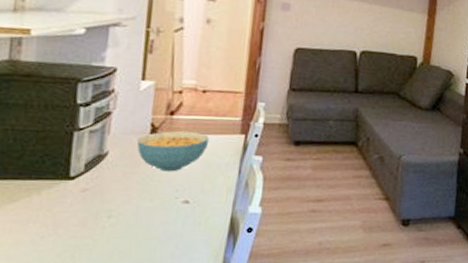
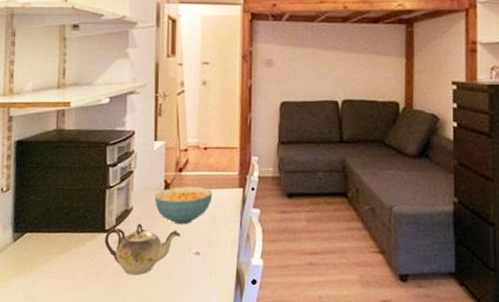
teapot: none [68,169,167,226] -> present [105,223,181,275]

